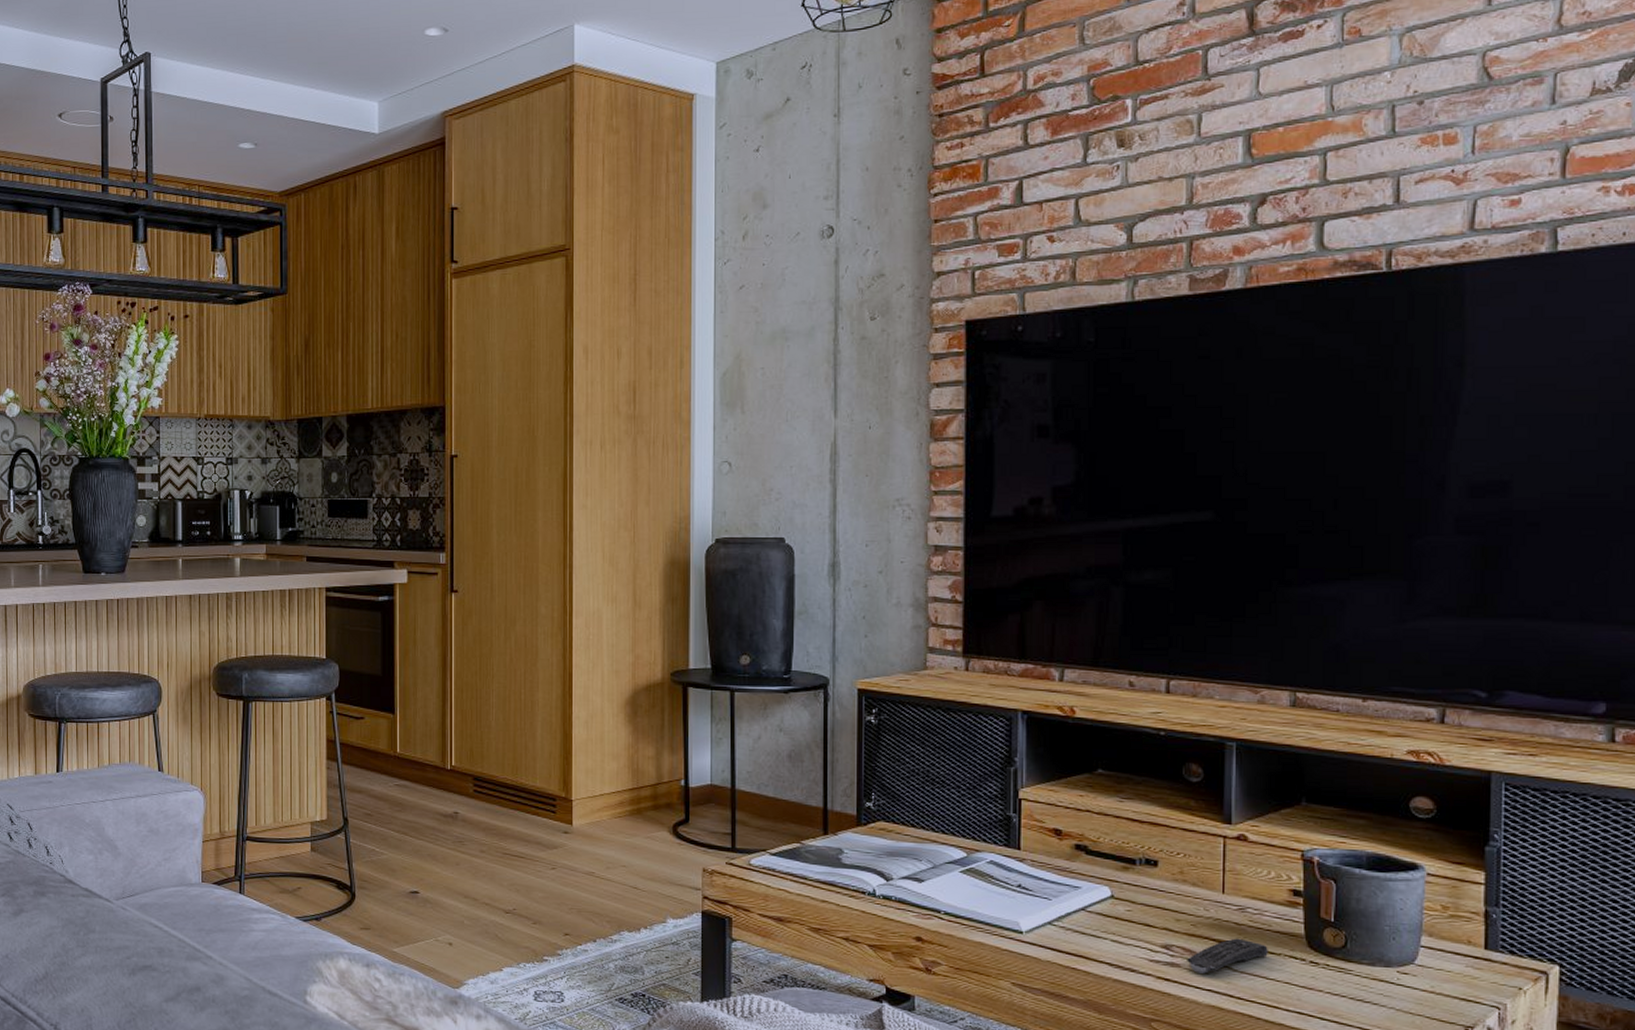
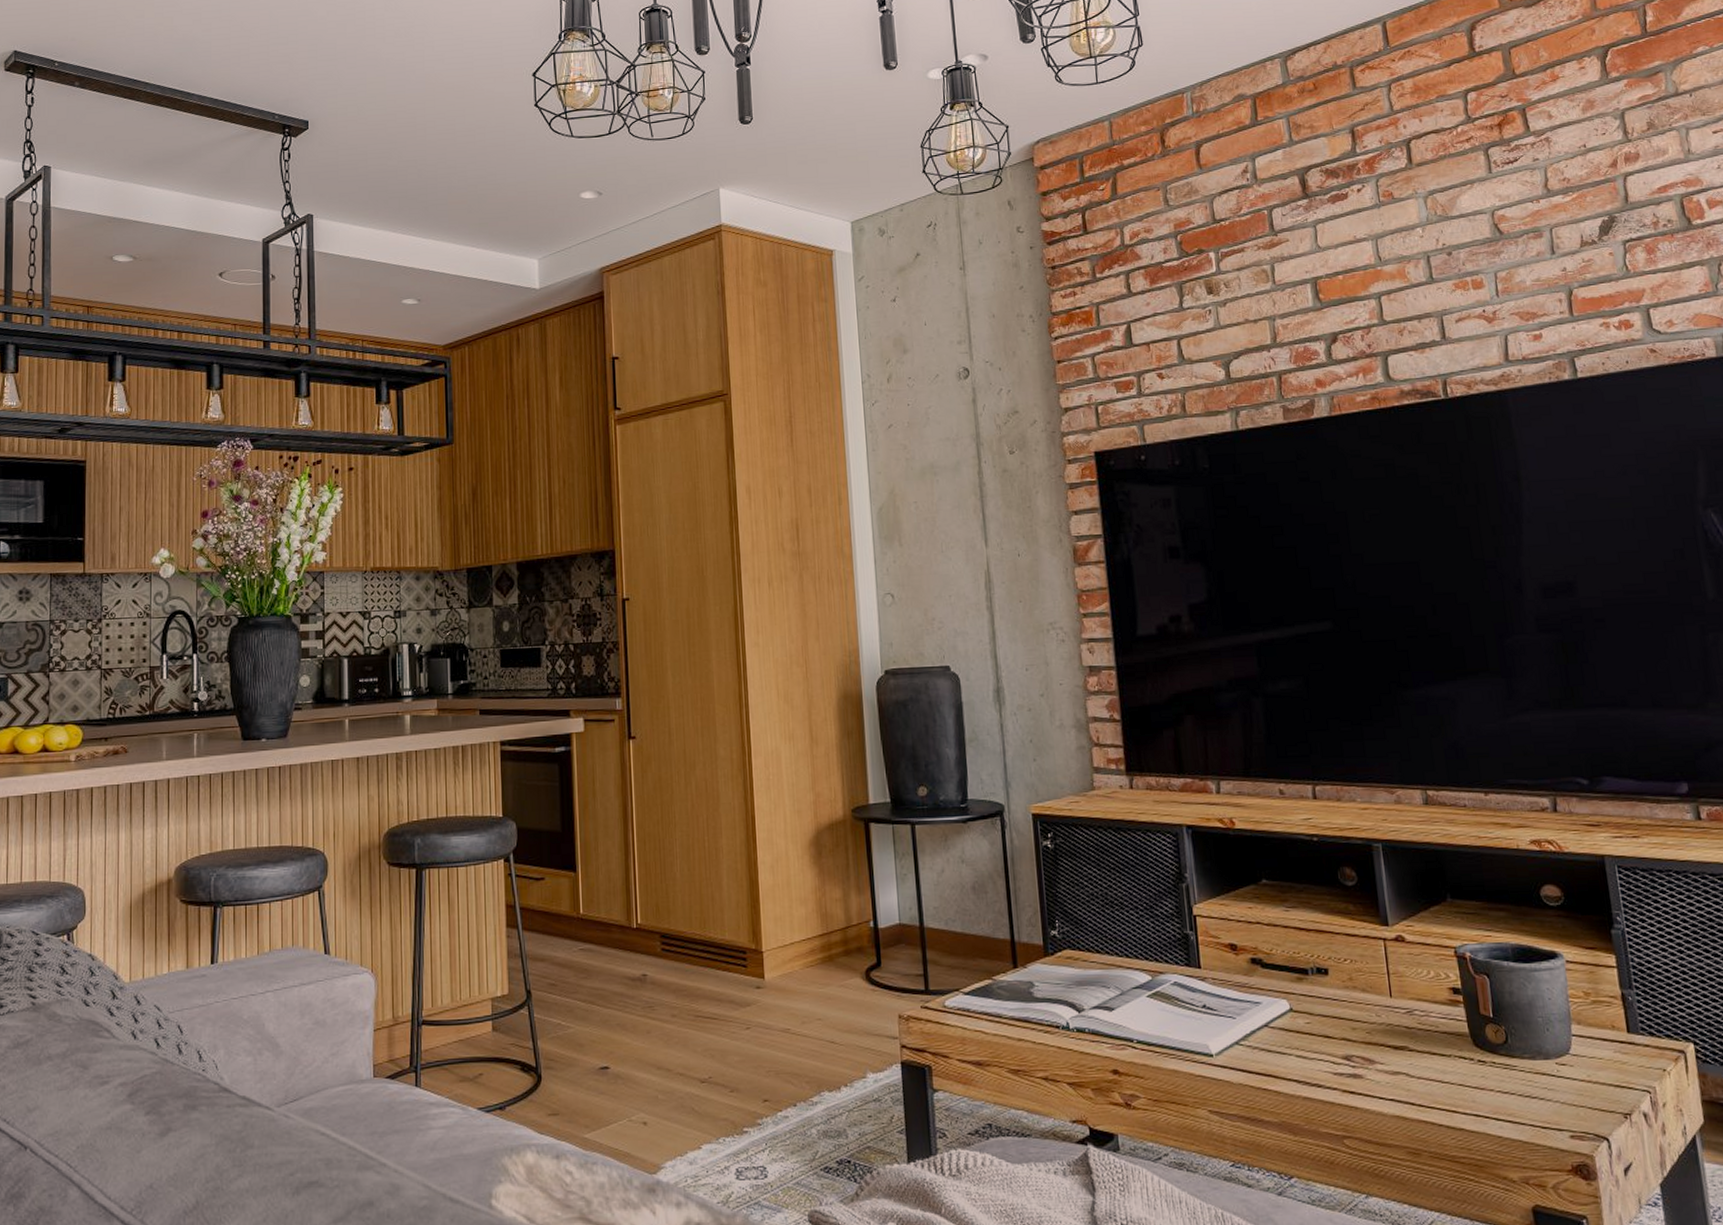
remote control: present [1187,938,1268,974] -> none [1367,1042,1440,1083]

